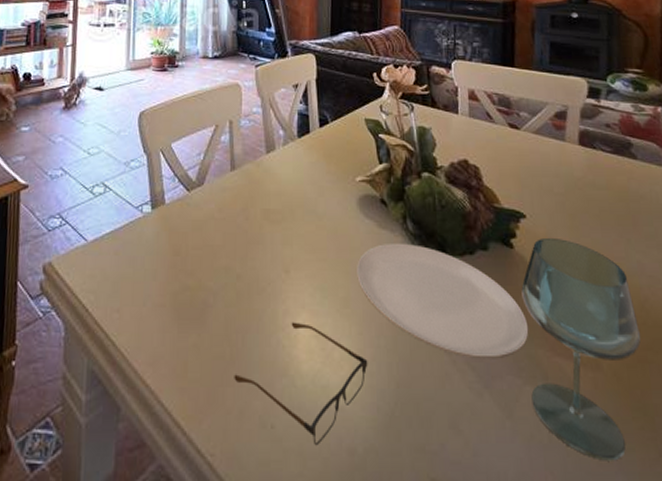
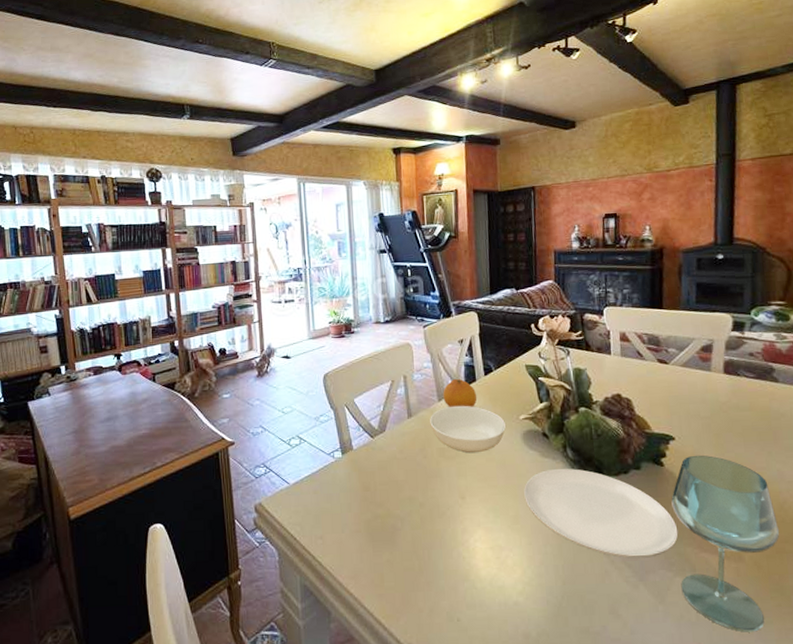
eyeglasses: present [234,322,368,446] -> none [423,537,538,633]
bowl: none [255,160,341,218] -> present [430,405,507,454]
fruit: none [272,128,310,163] -> present [443,378,477,407]

